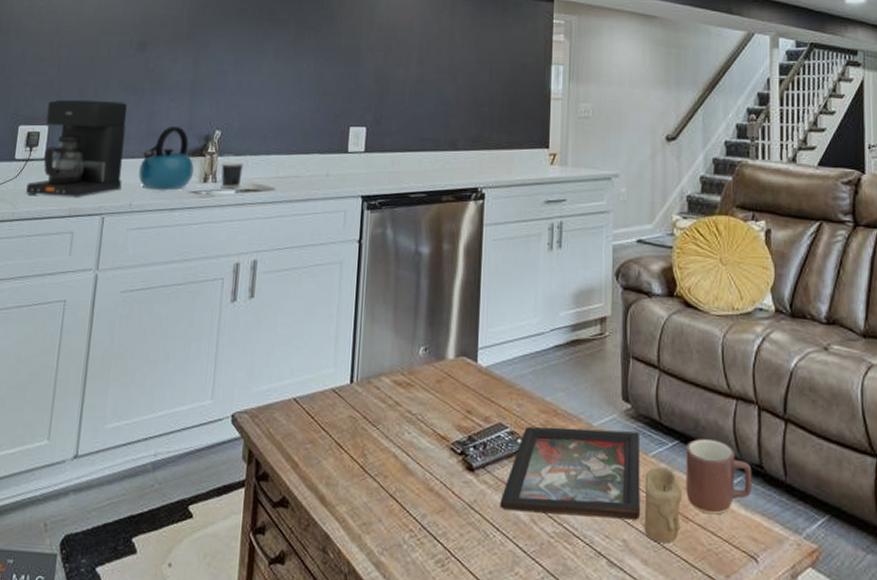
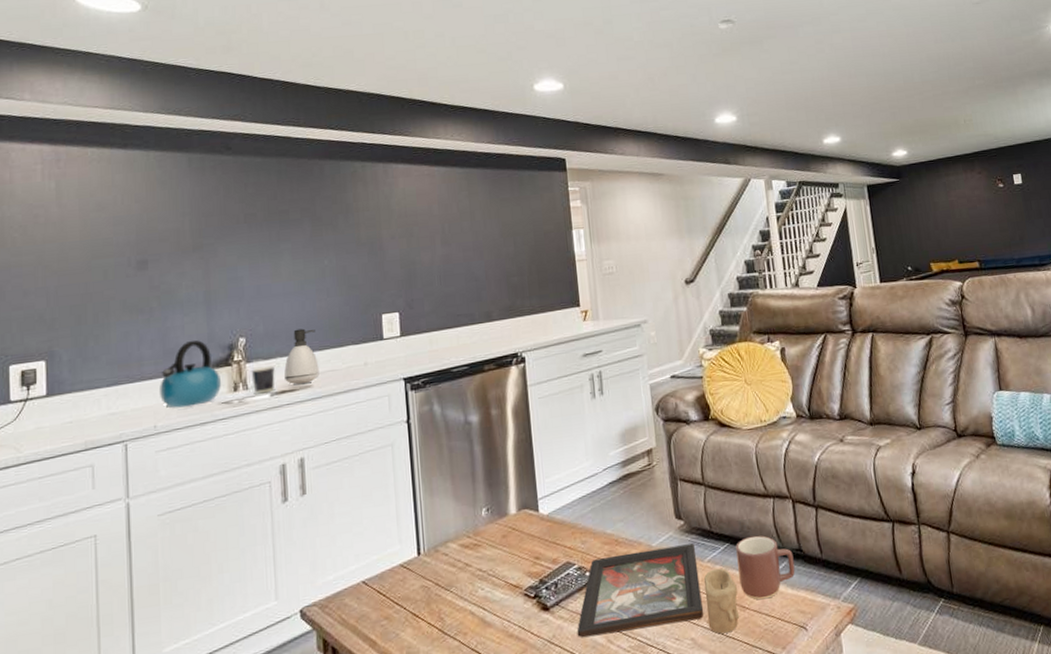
coffee maker: present [26,99,127,198] -> none [30,324,142,435]
soap dispenser: none [251,129,285,186] -> present [284,328,319,385]

